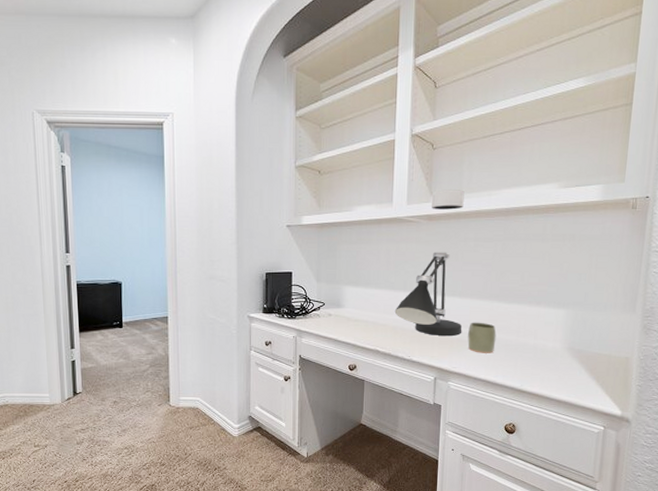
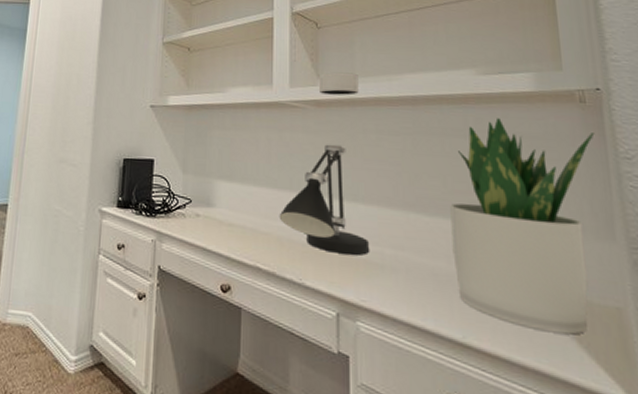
mug: present [467,322,497,353] -> none [378,238,419,285]
planter: none [521,224,638,377] -> present [450,118,595,335]

